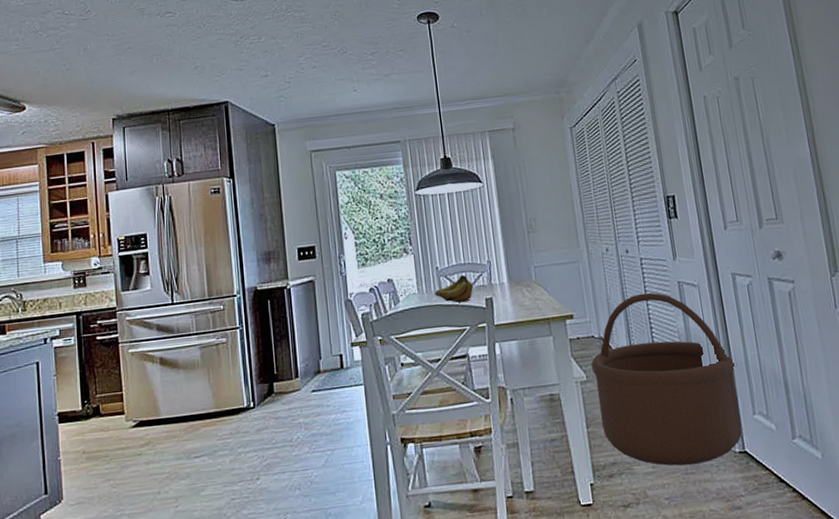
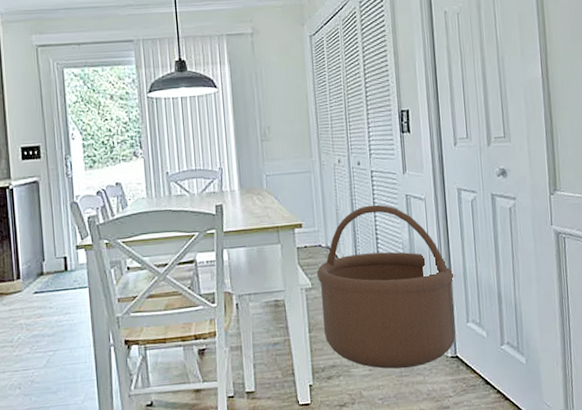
fruit: present [435,275,474,302] -> none [164,181,204,208]

